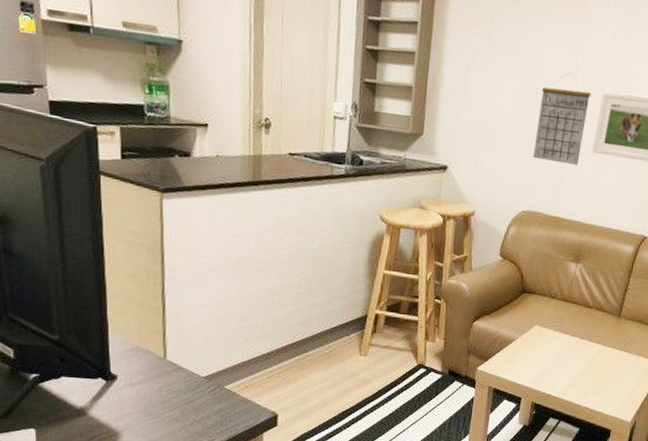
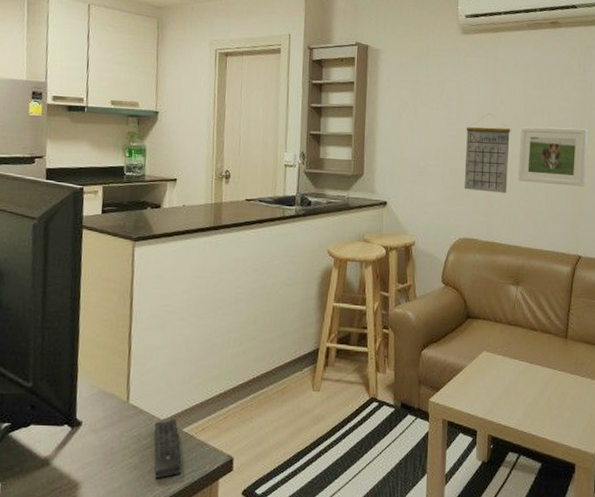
remote control: none [195,374,226,431] -> present [154,417,182,479]

